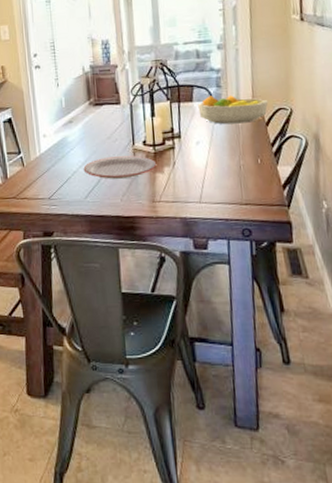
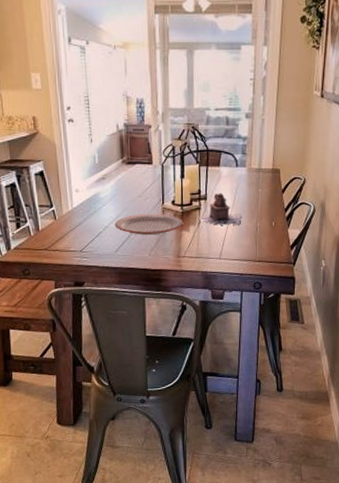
teapot: none [173,129,221,165] -> present [199,193,241,226]
fruit bowl: present [198,95,269,124] -> none [224,162,286,189]

